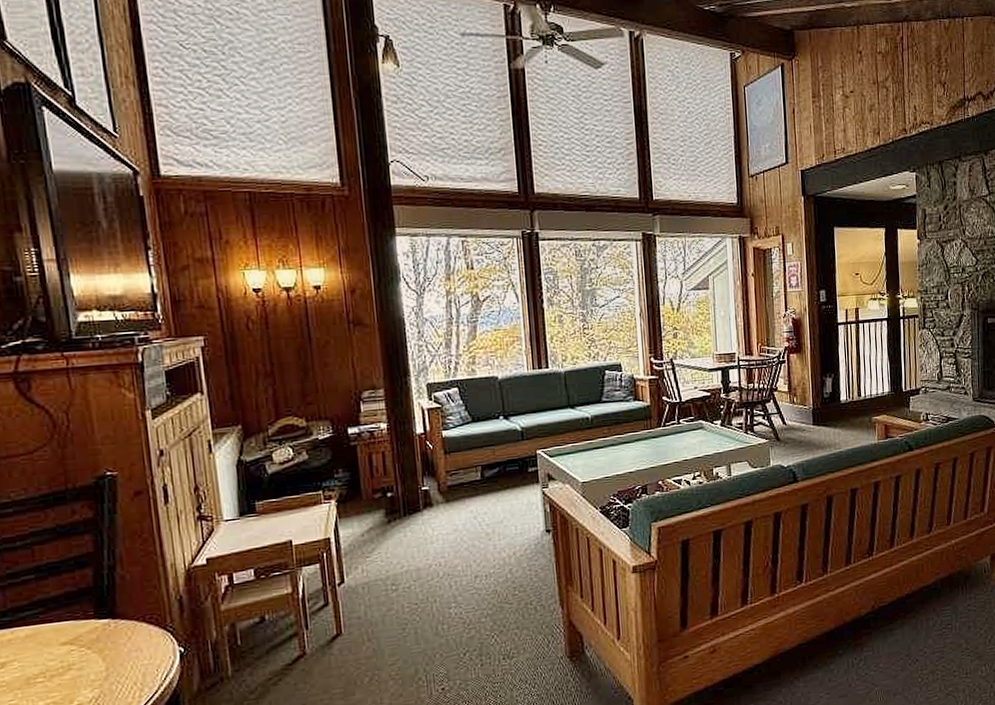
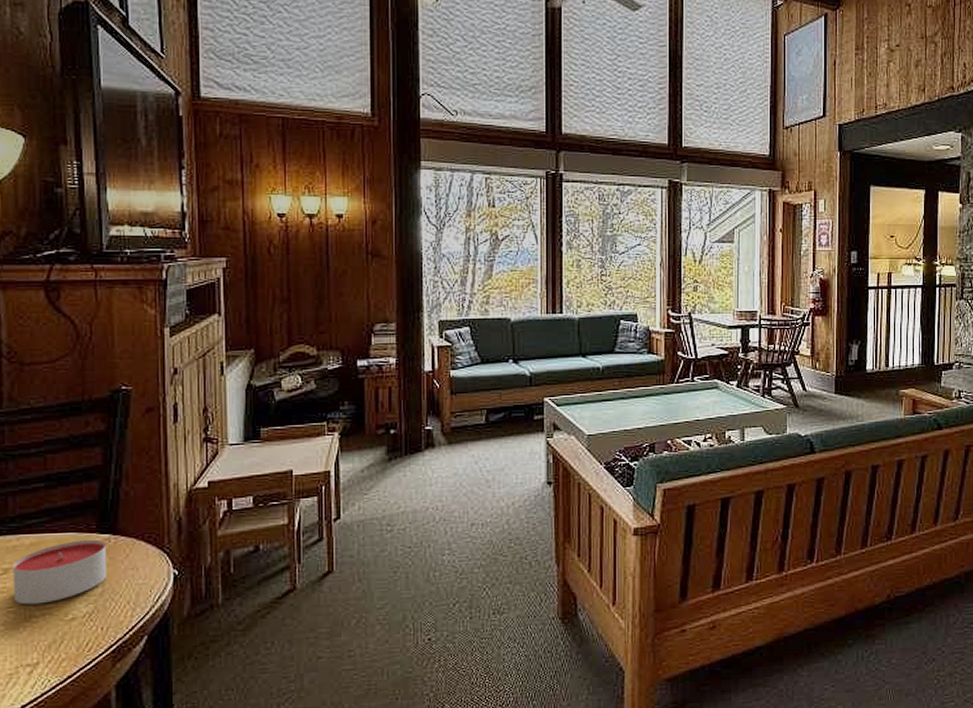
candle: none [9,625,111,697] -> present [13,539,107,605]

